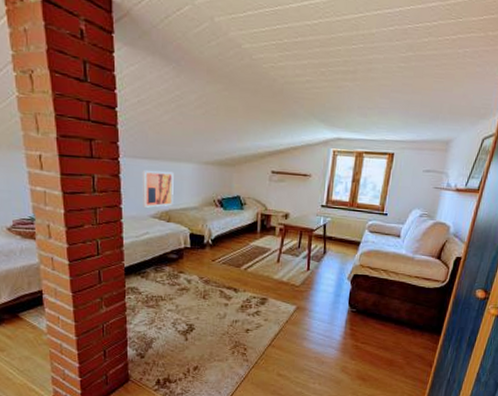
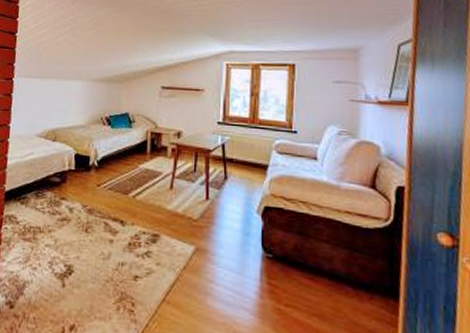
wall art: present [142,170,174,208] -> none [30,89,63,127]

